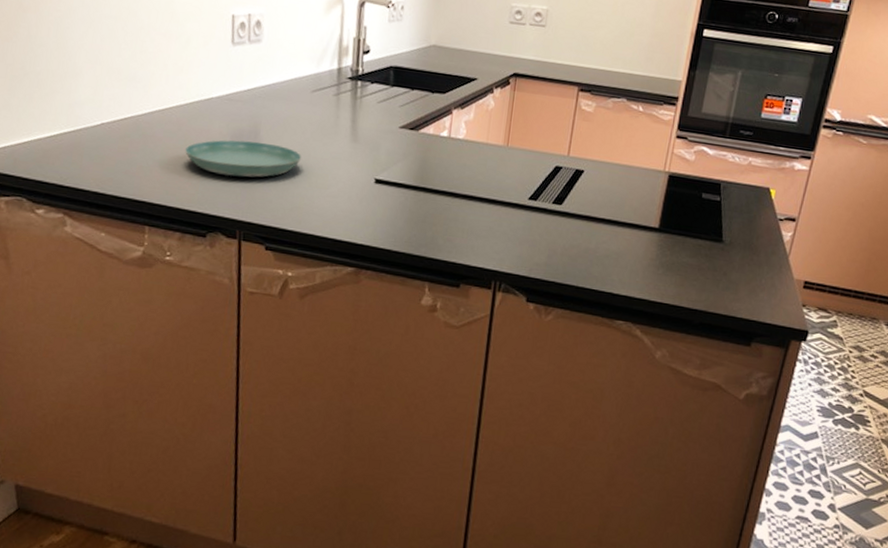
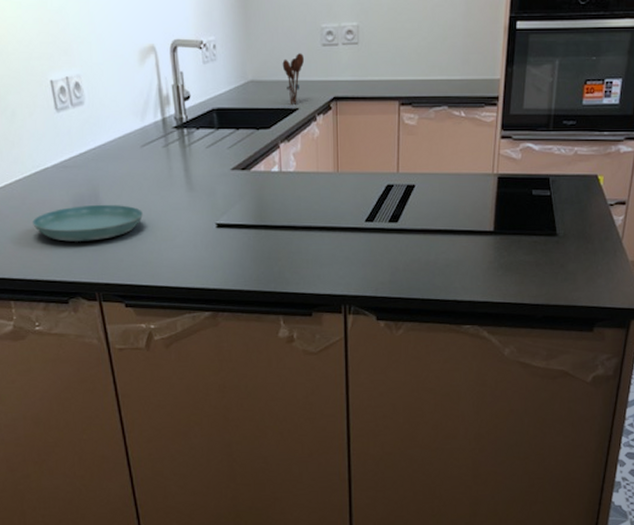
utensil holder: none [467,26,491,75] -> present [282,53,305,104]

